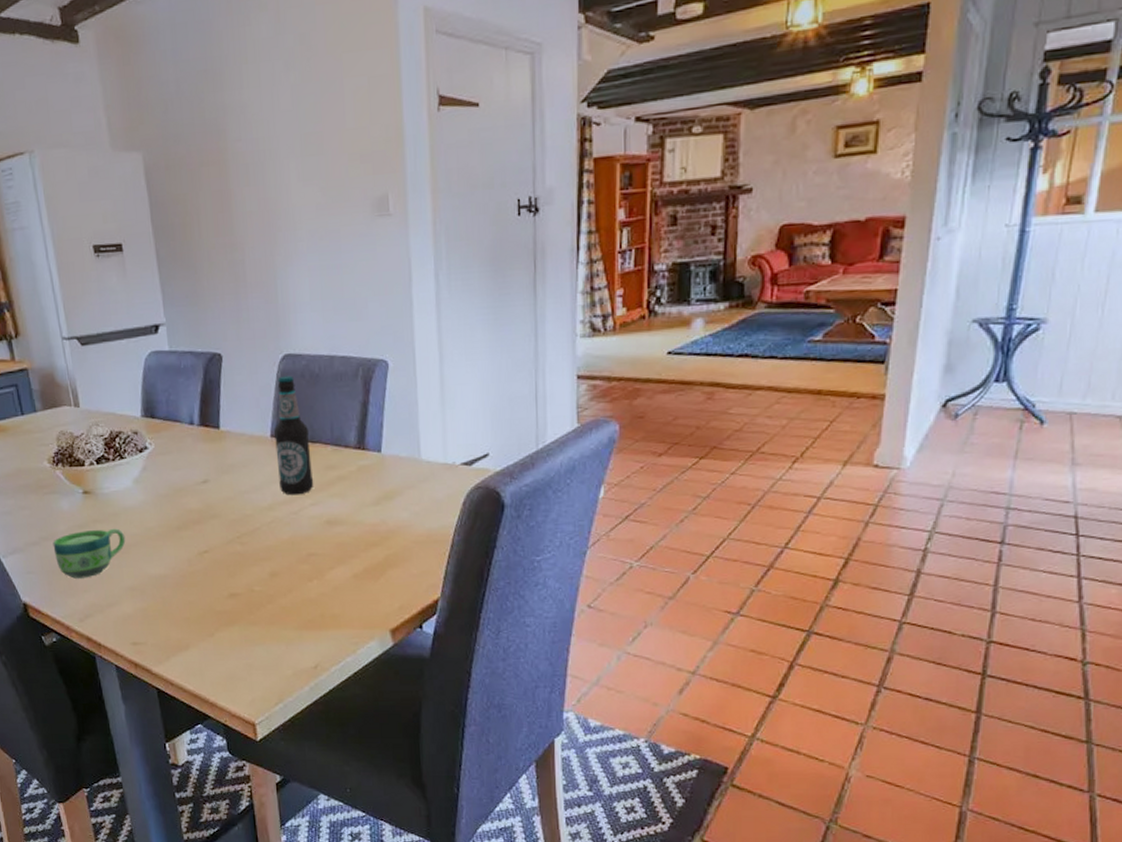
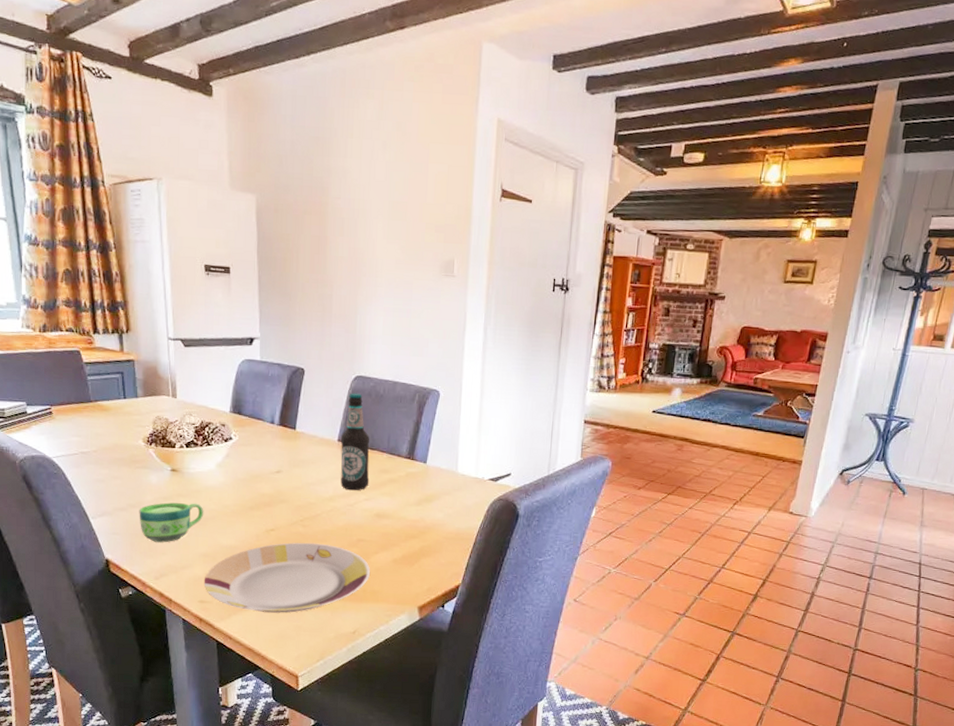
plate: none [134,562,328,651] -> present [203,542,371,613]

